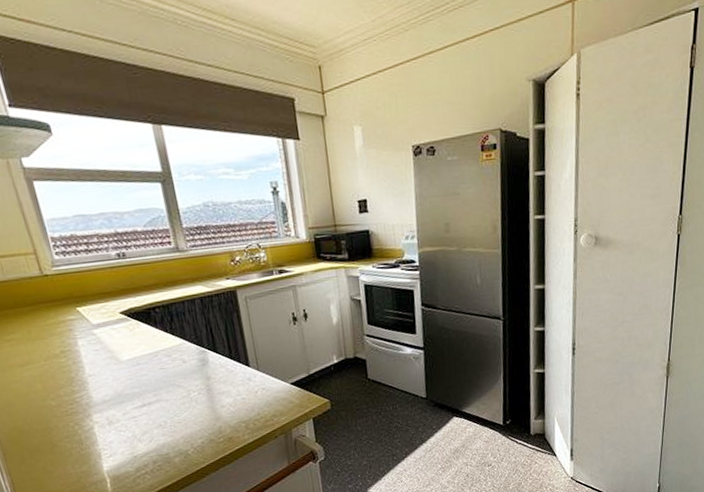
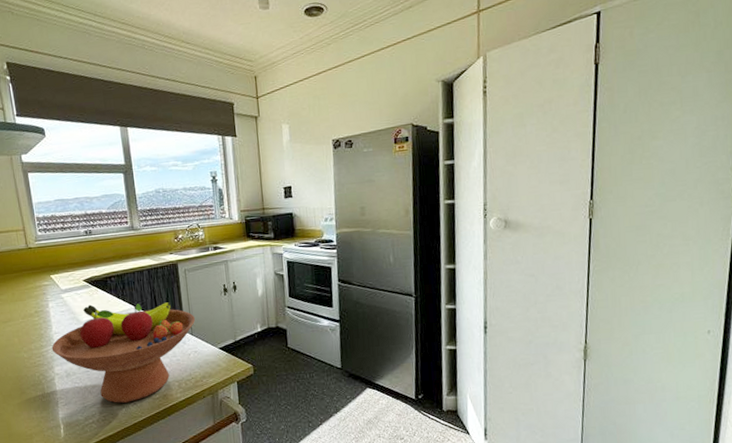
fruit bowl: none [86,335,261,451] -> present [51,302,195,403]

